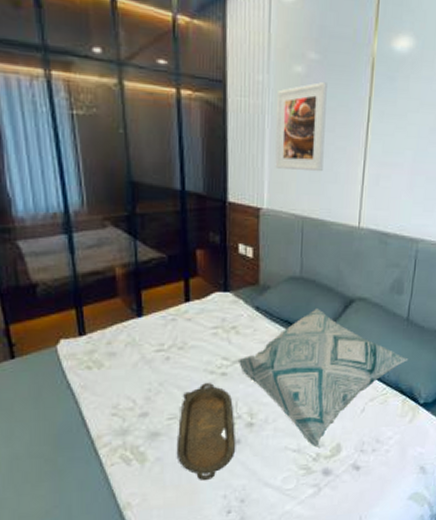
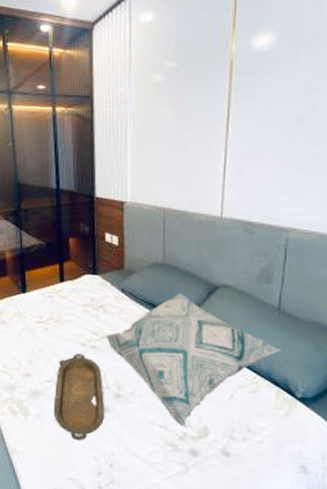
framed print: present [275,81,327,172] -> none [137,86,185,168]

